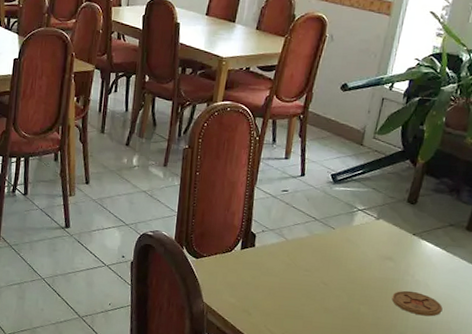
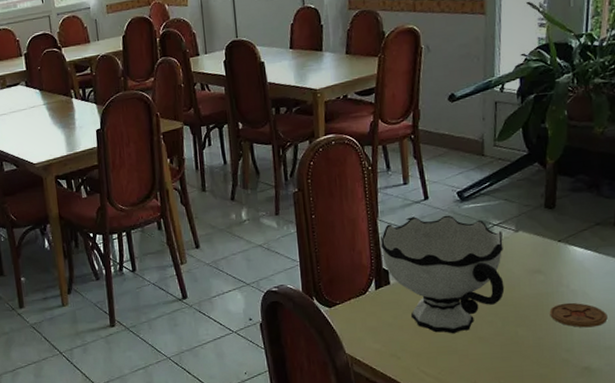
bowl: none [253,189,365,301] -> present [380,215,505,334]

